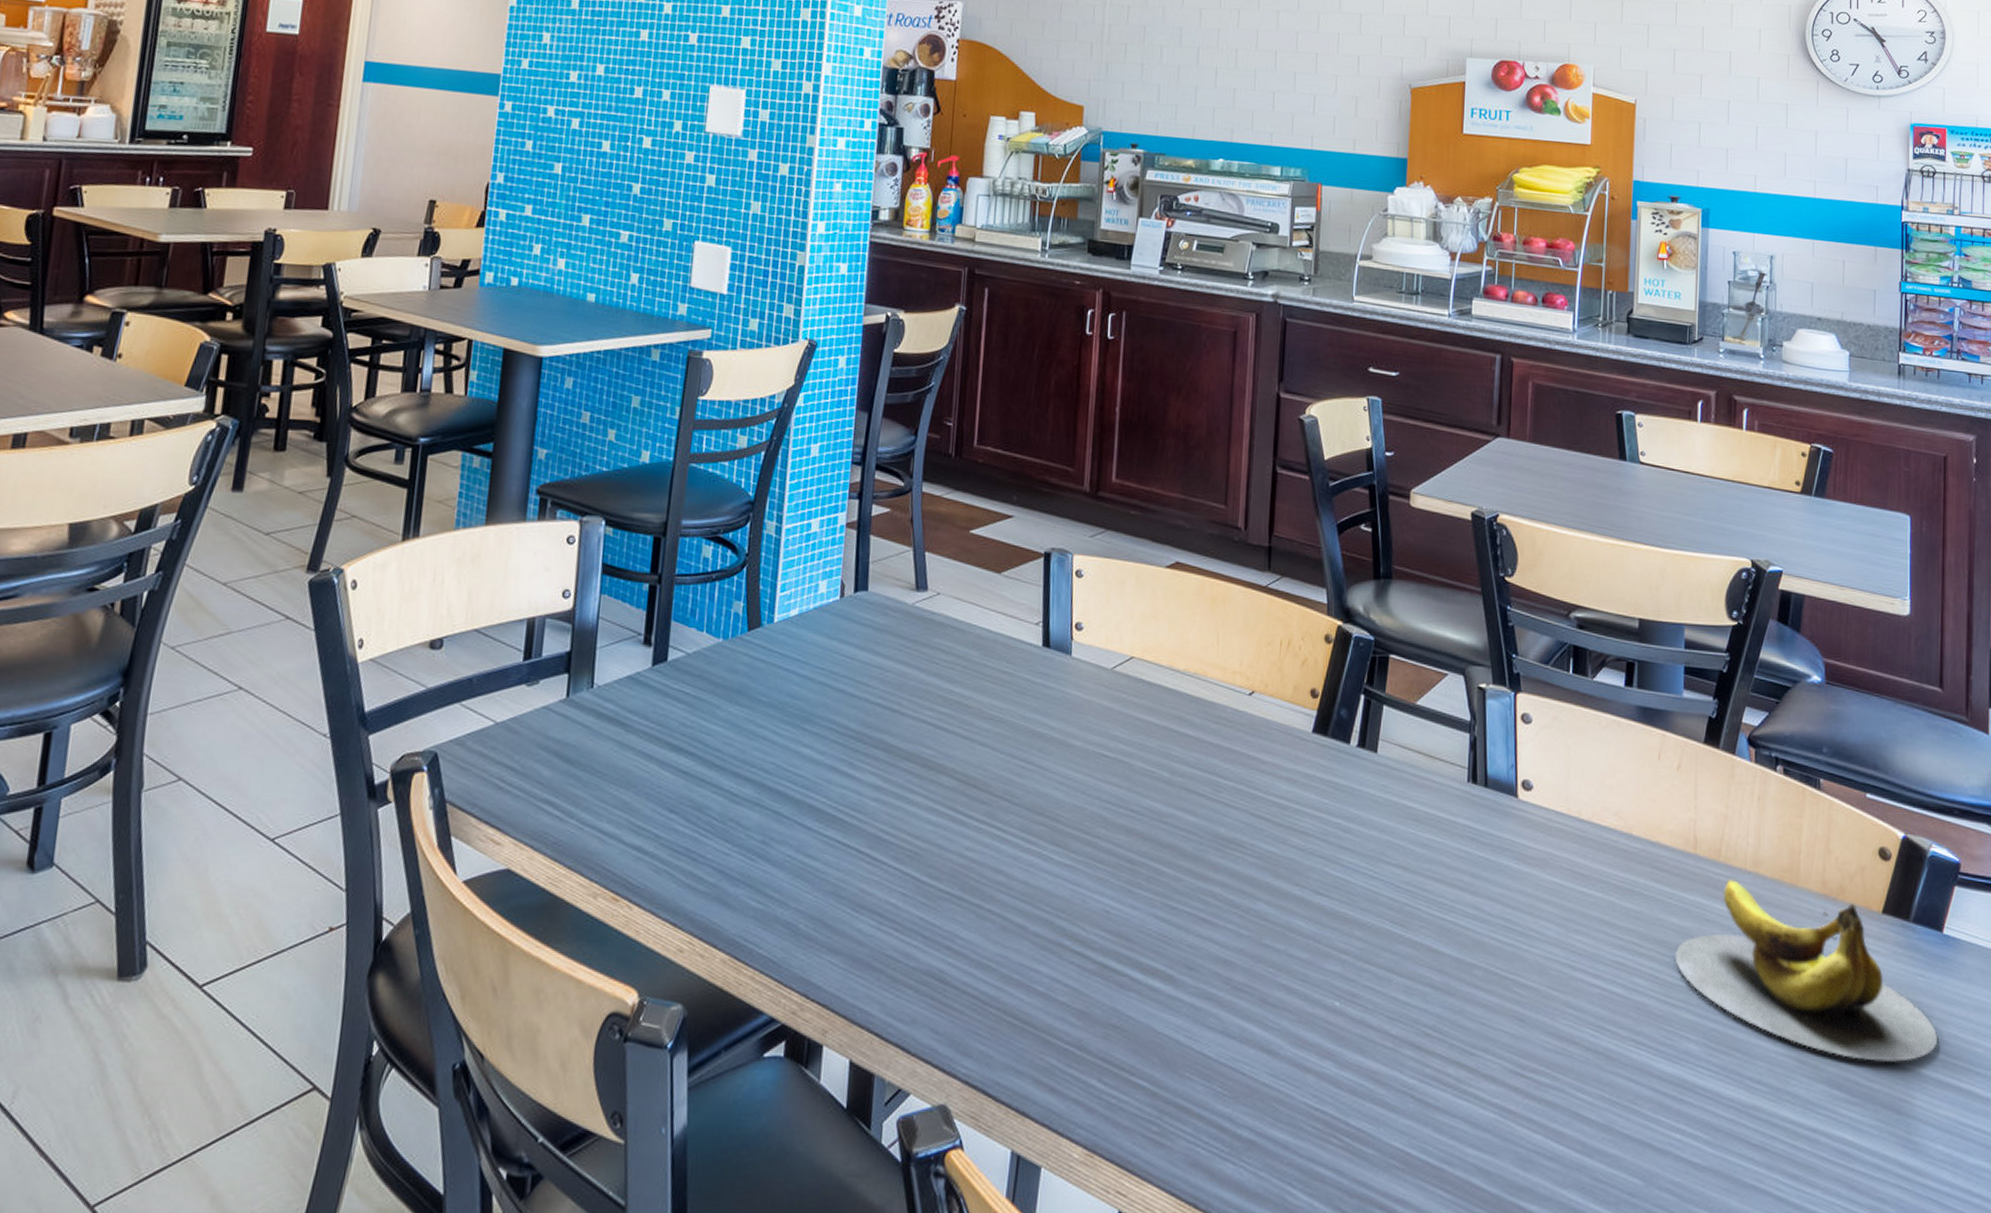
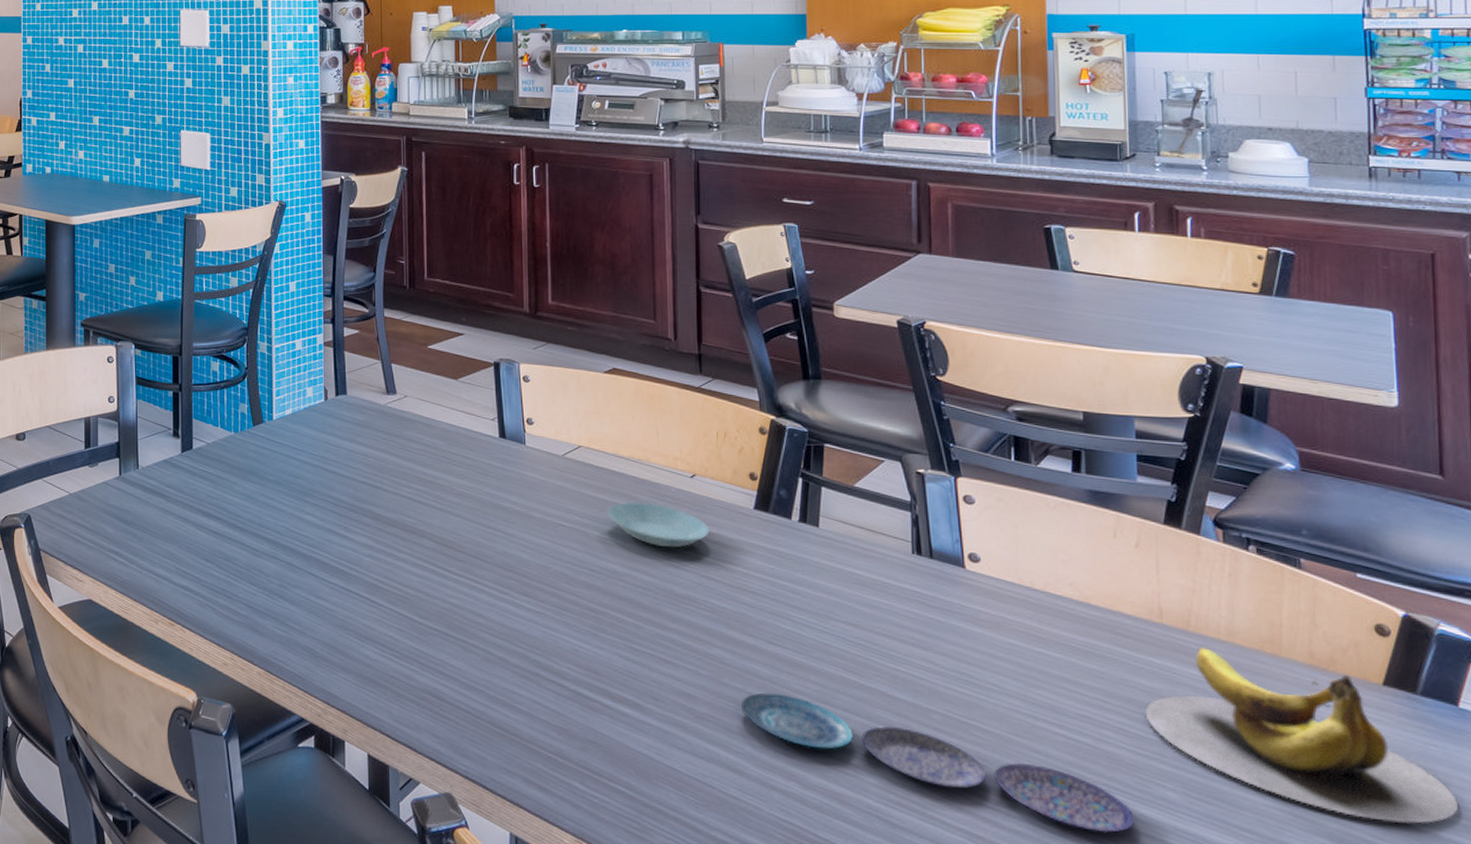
saucer: none [1155,724,1264,781] -> present [607,501,710,548]
plate: none [1280,954,1658,1097] -> present [740,692,1135,834]

